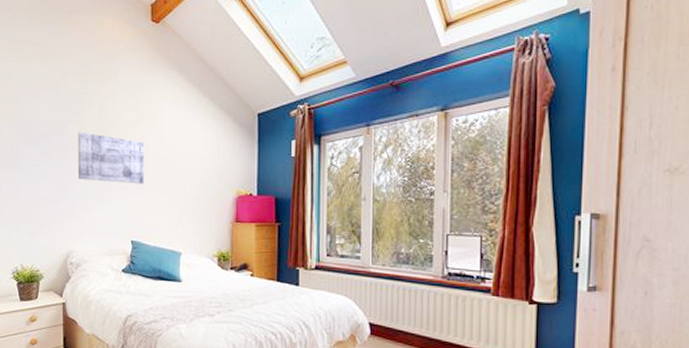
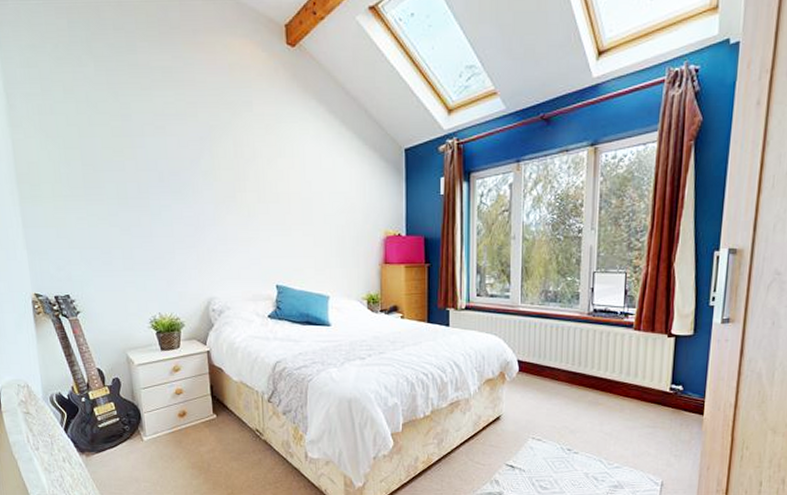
wall art: present [77,132,145,184] -> none [211,169,287,226]

